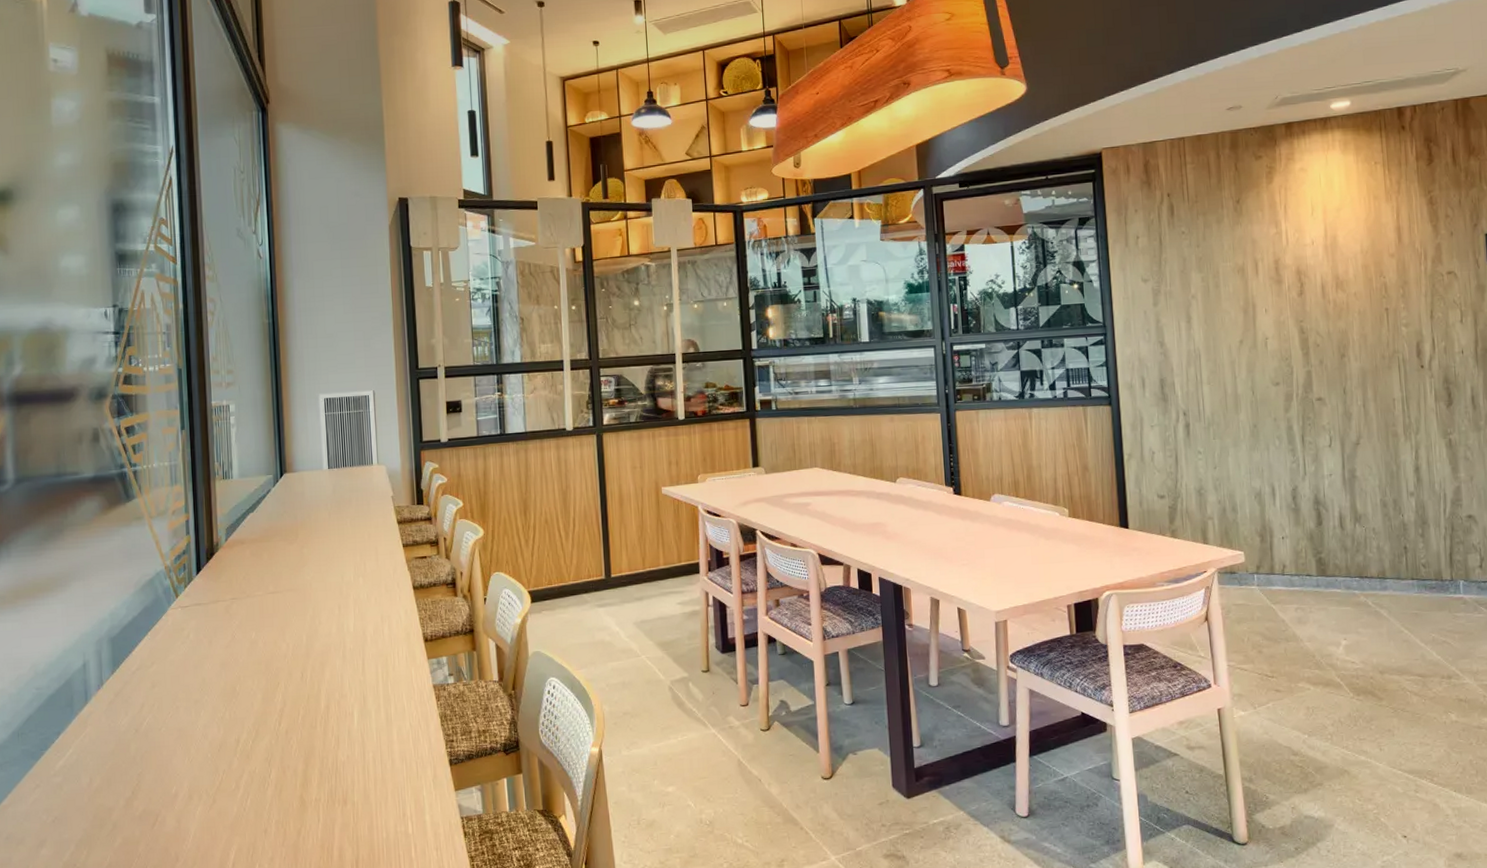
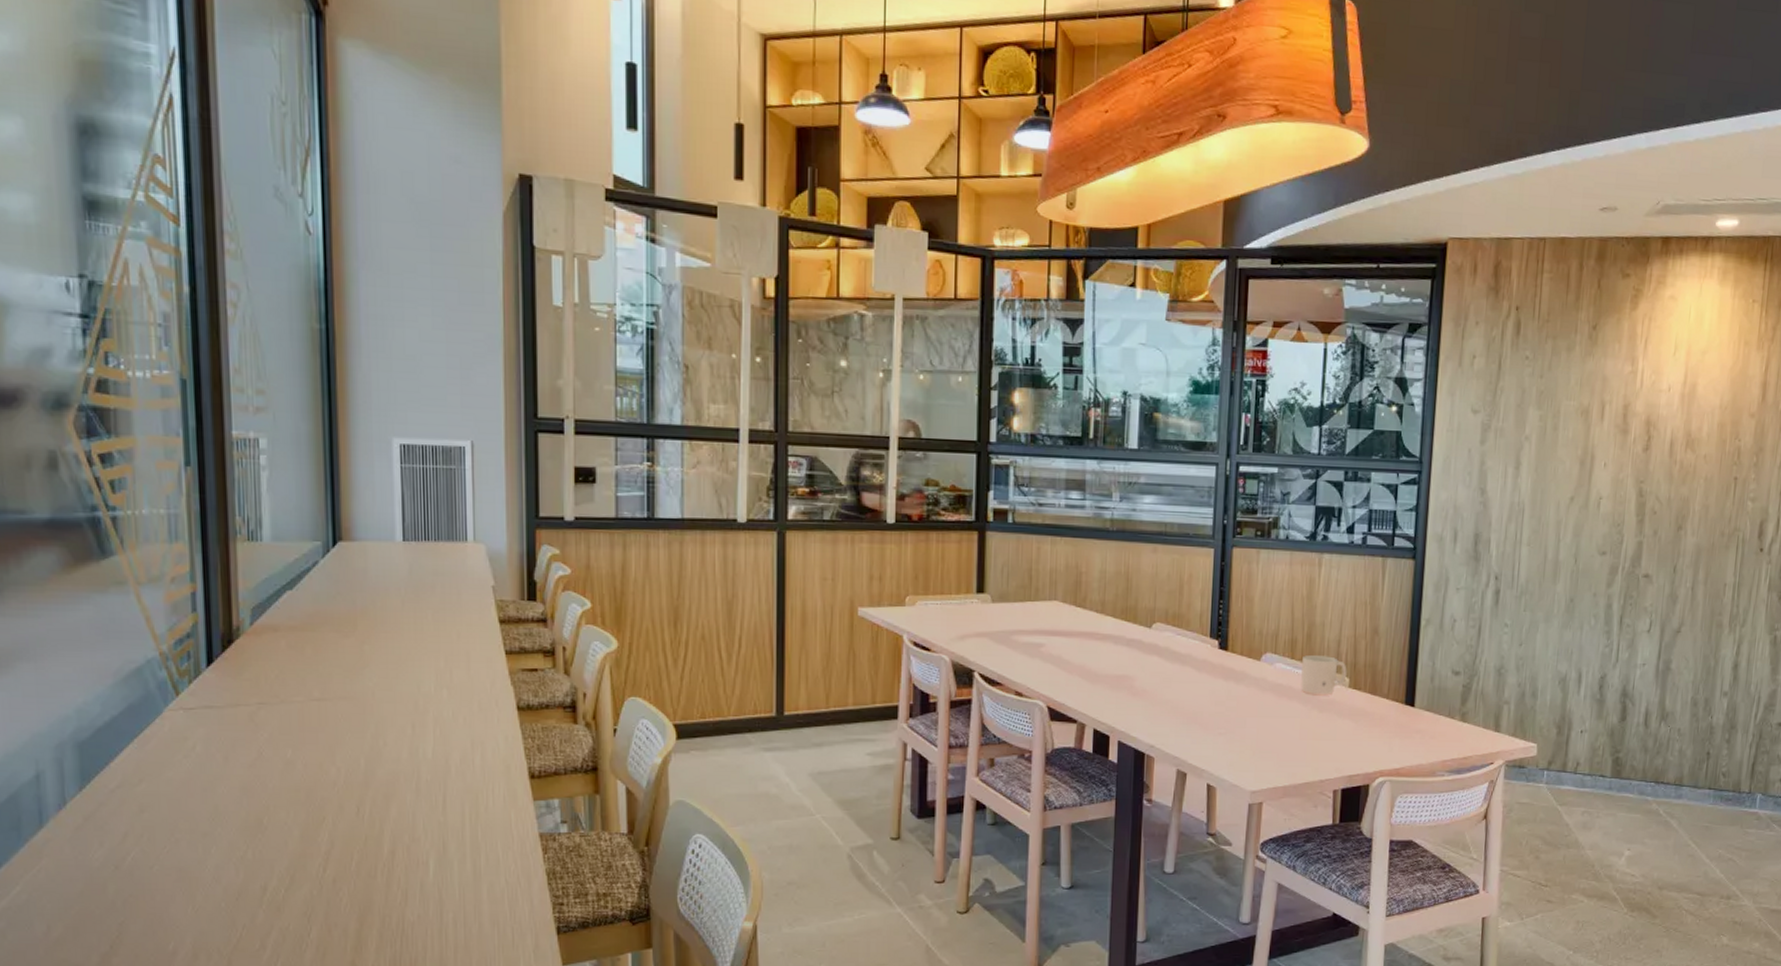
mug: none [1026,492,1066,526] -> present [1301,655,1347,696]

